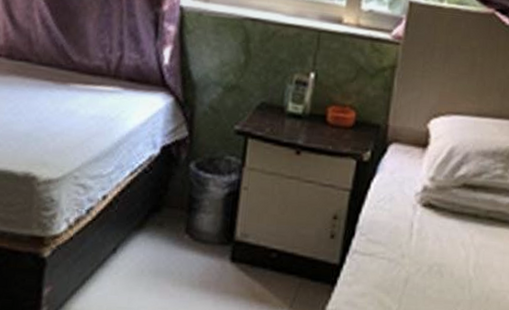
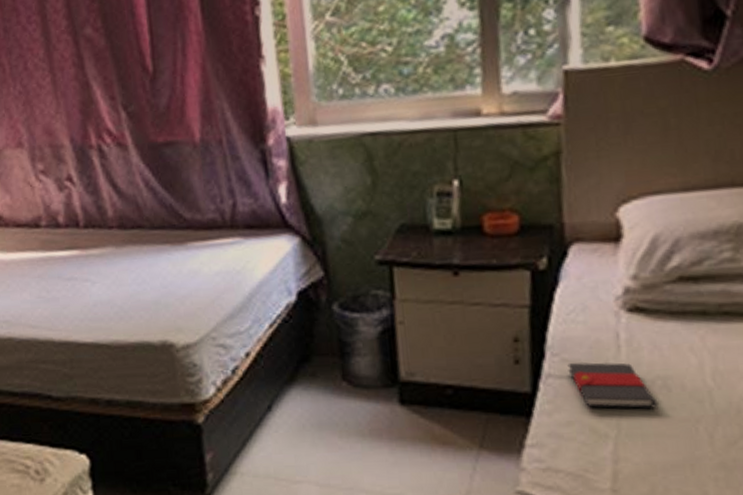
book: none [370,243,432,289] -> present [567,362,658,409]

